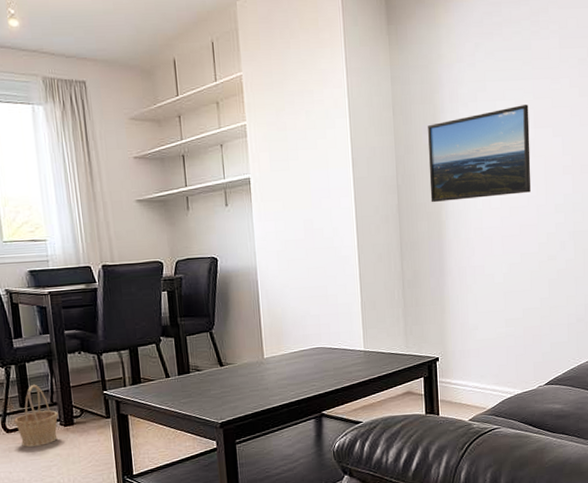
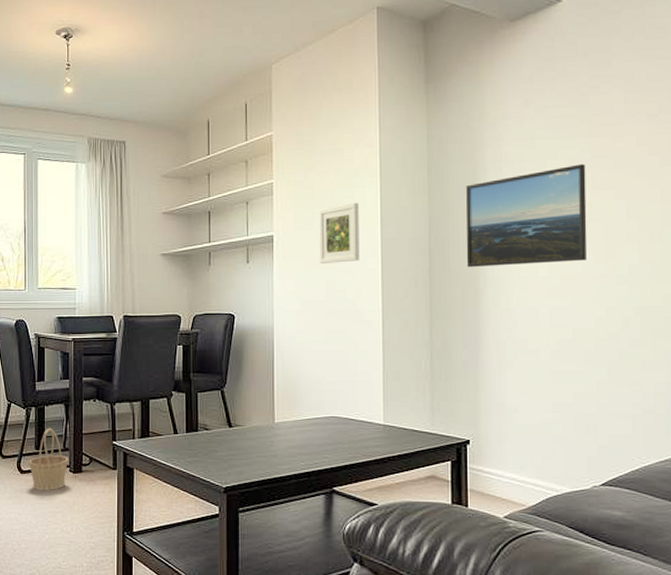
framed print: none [293,143,334,204] -> present [318,202,360,263]

